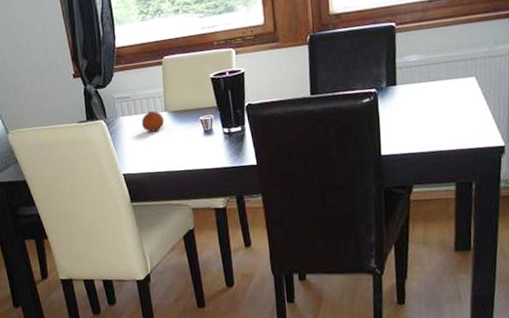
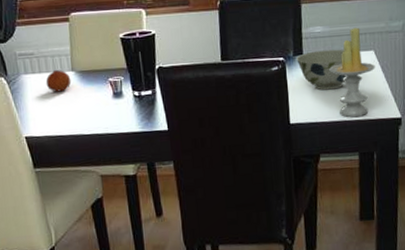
bowl: none [389,77,444,121] -> present [296,49,347,90]
candle: none [425,53,476,147] -> present [329,27,375,118]

